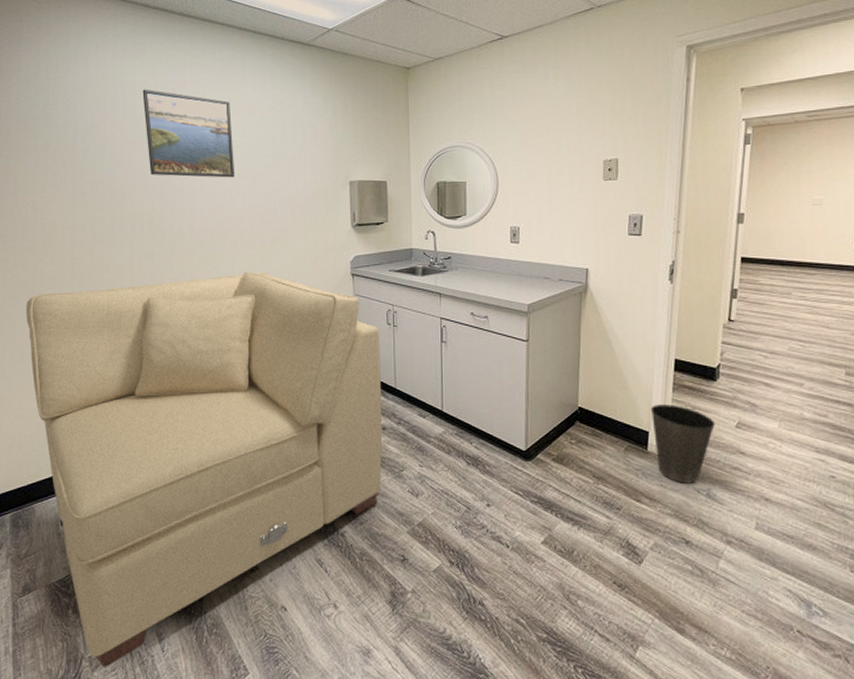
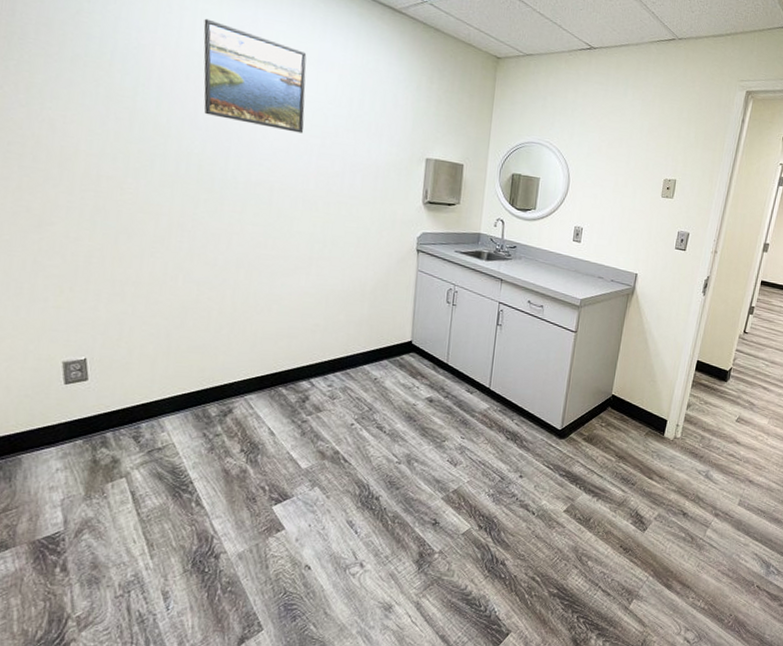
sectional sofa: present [25,272,383,667] -> none [29,224,438,627]
waste basket: present [650,404,715,484] -> none [670,397,720,466]

